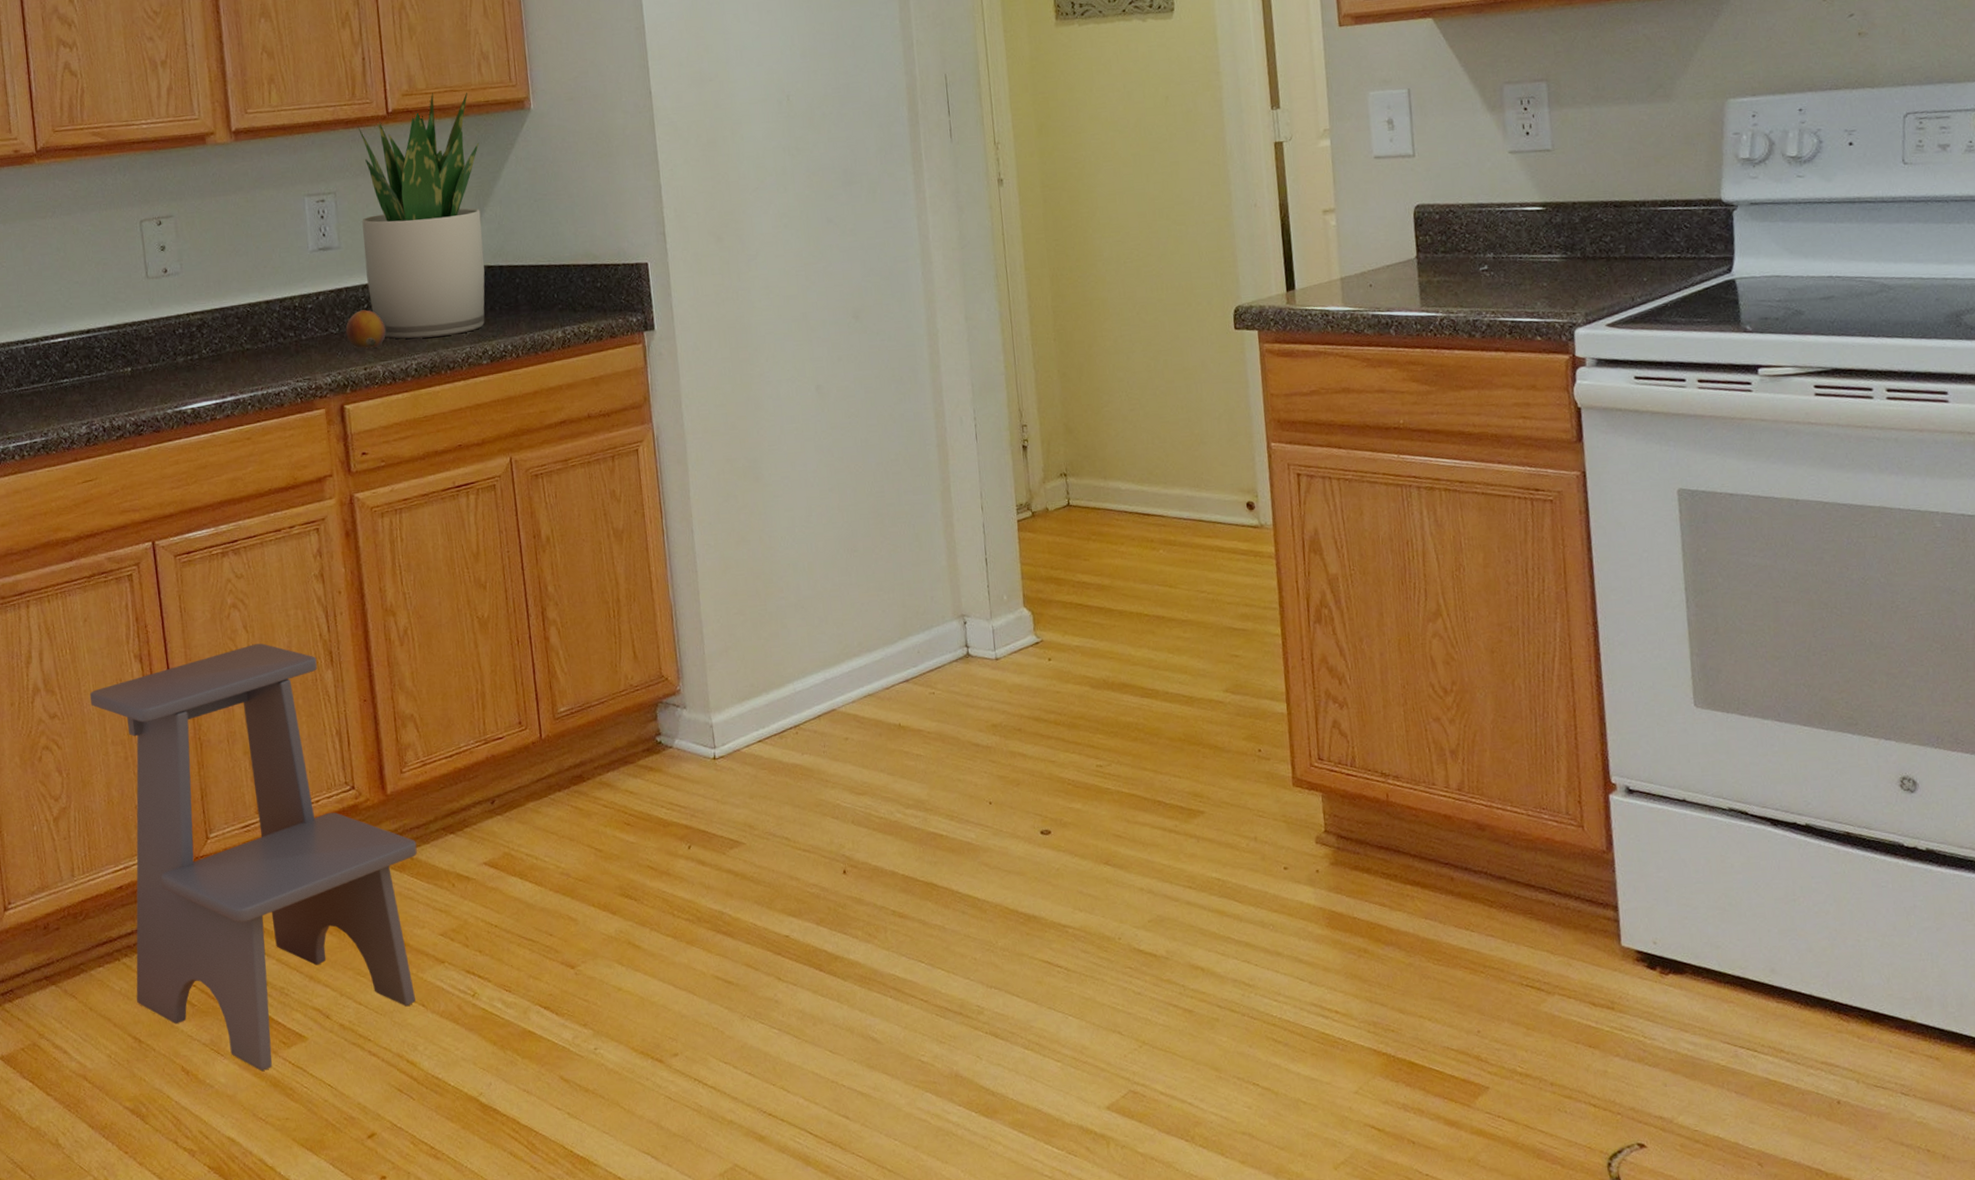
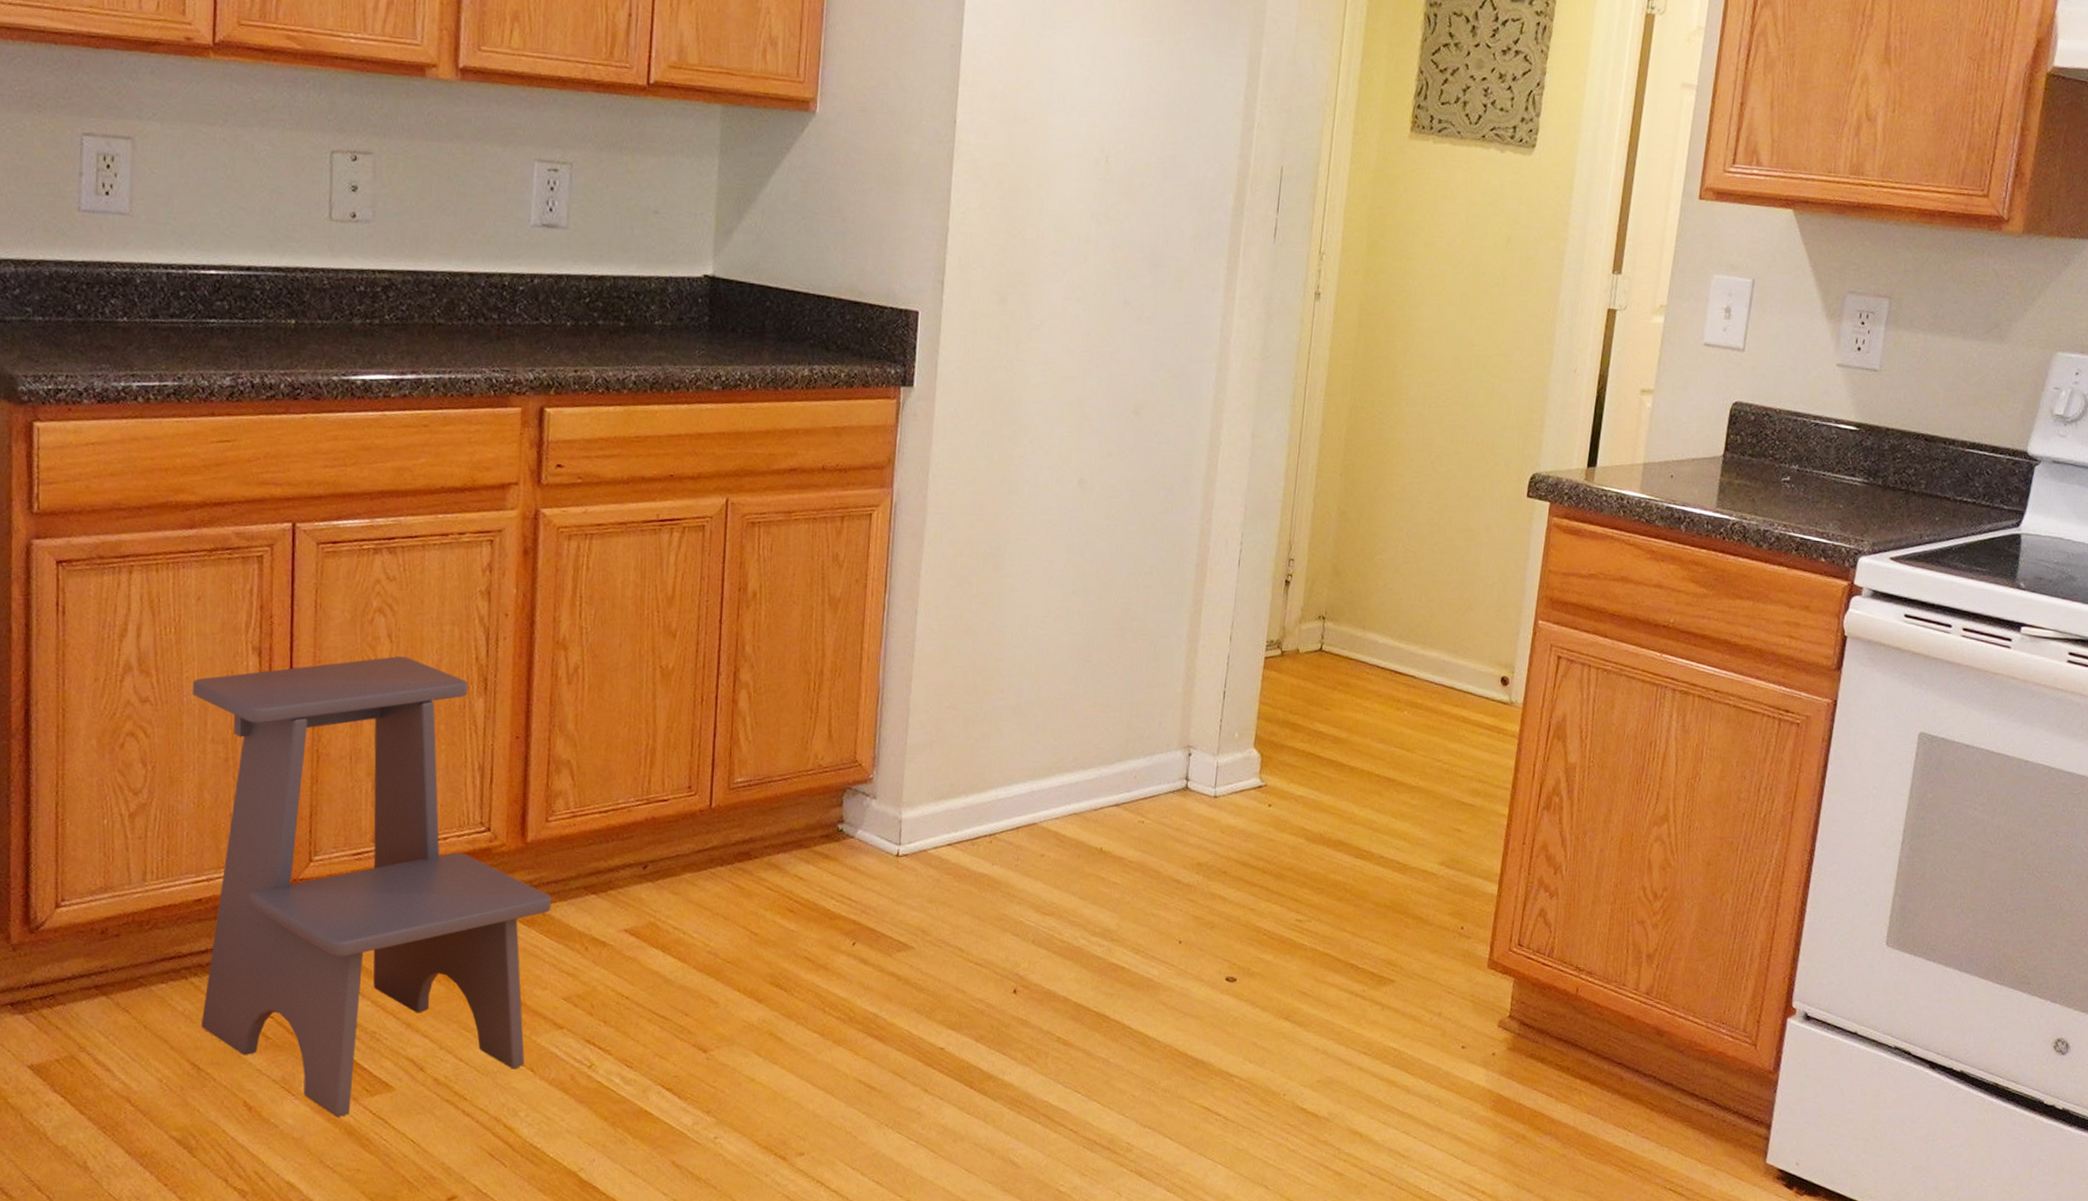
fruit: present [345,310,386,349] -> none [559,304,606,349]
planter: present [357,93,485,339] -> none [593,71,750,352]

